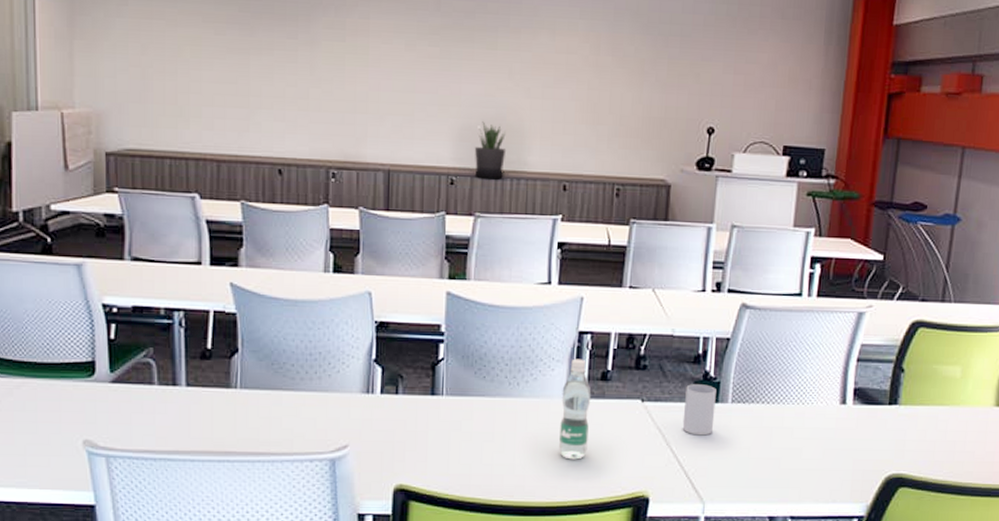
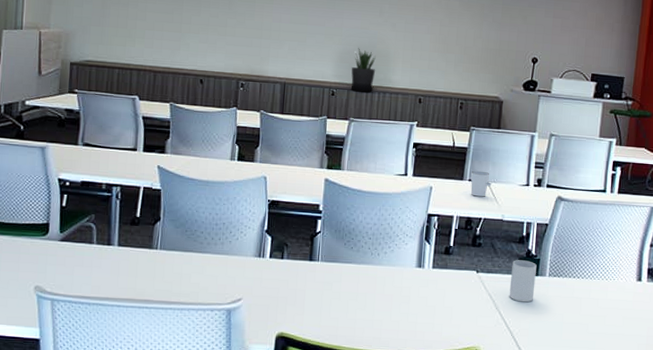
bottle: present [559,358,592,460] -> none [409,235,437,318]
cup: none [631,274,658,308] -> present [470,170,492,197]

